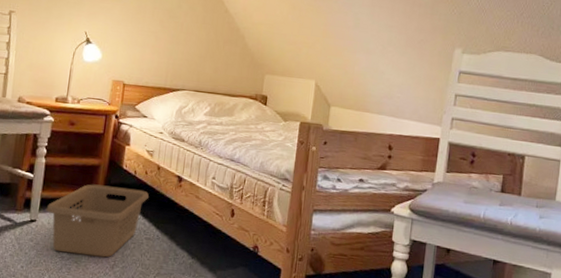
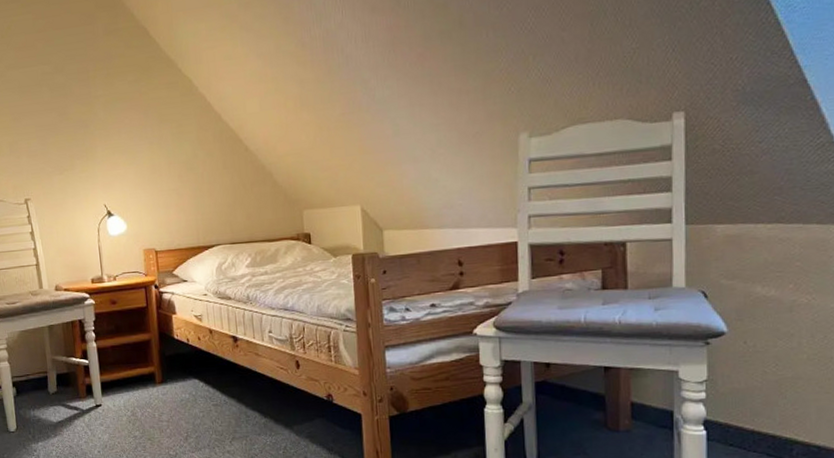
laundry basket: present [46,184,150,258] -> none [108,357,208,432]

